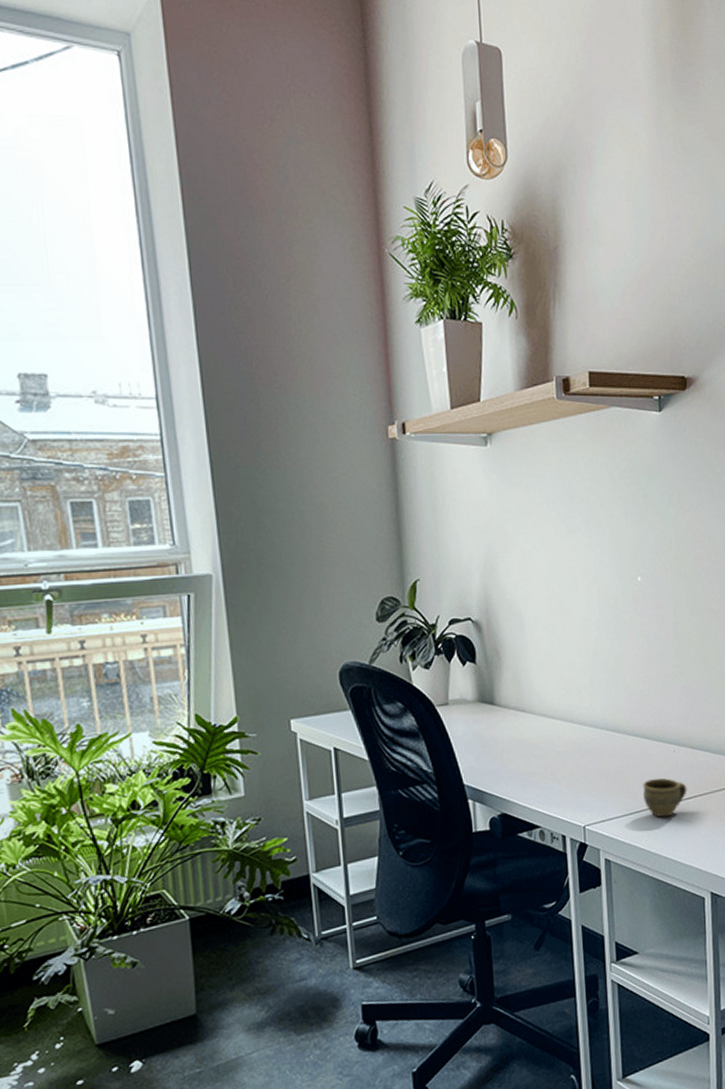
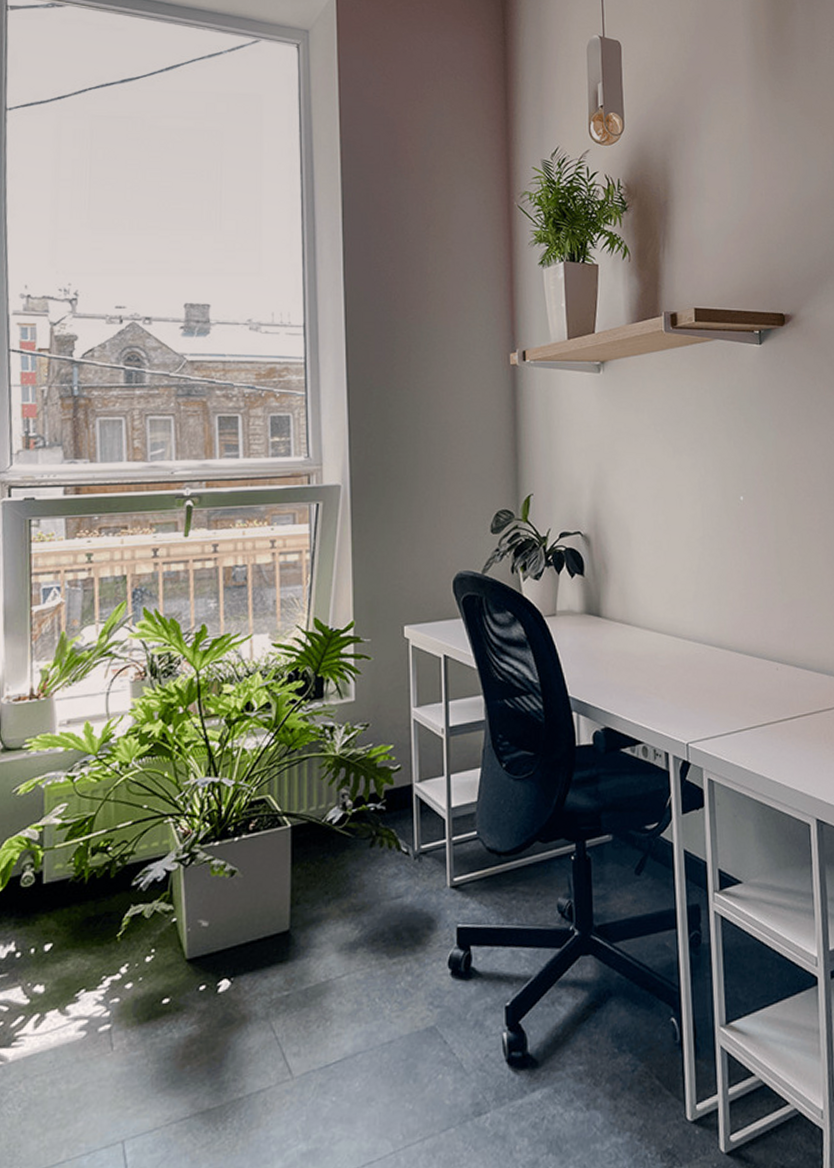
cup: present [643,778,687,818] -> none [746,696,791,737]

